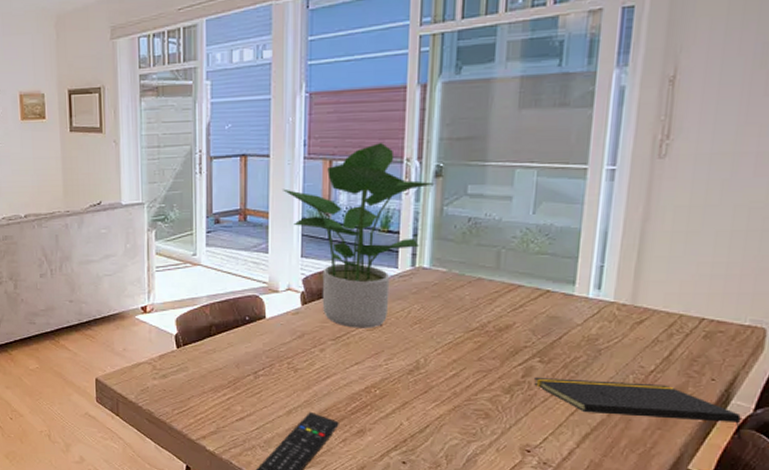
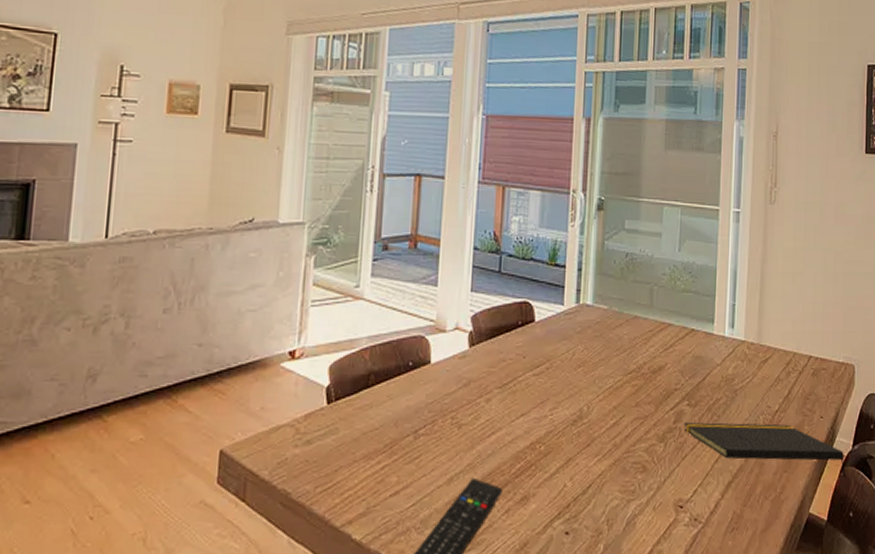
potted plant: present [283,143,435,328] -> none [456,172,597,373]

